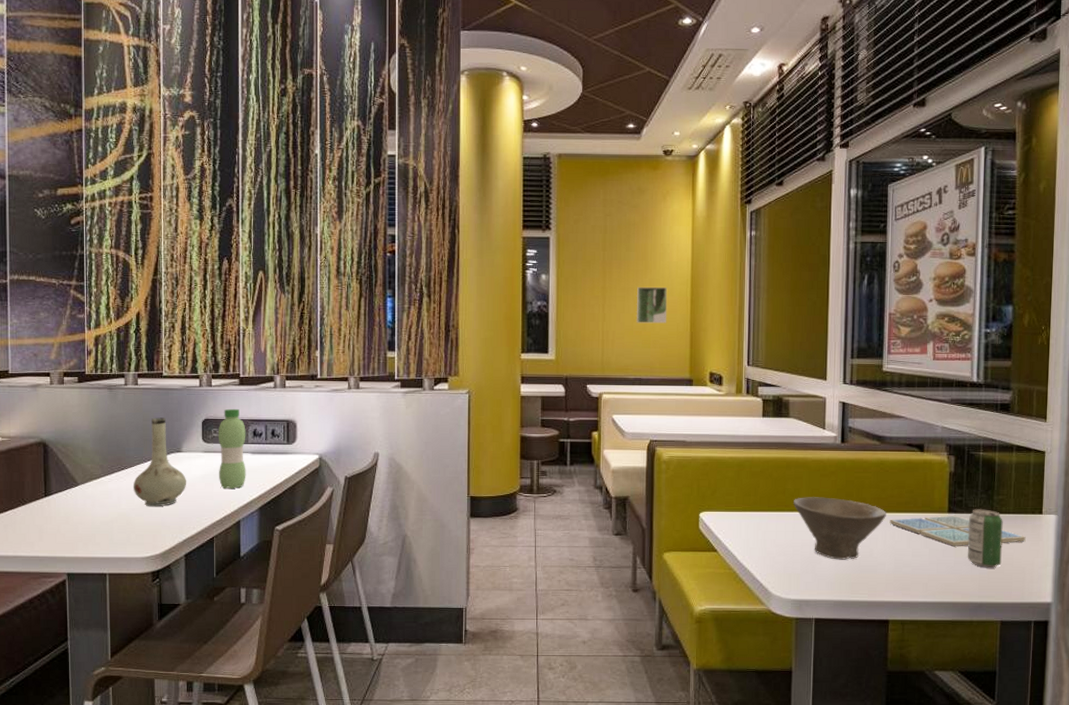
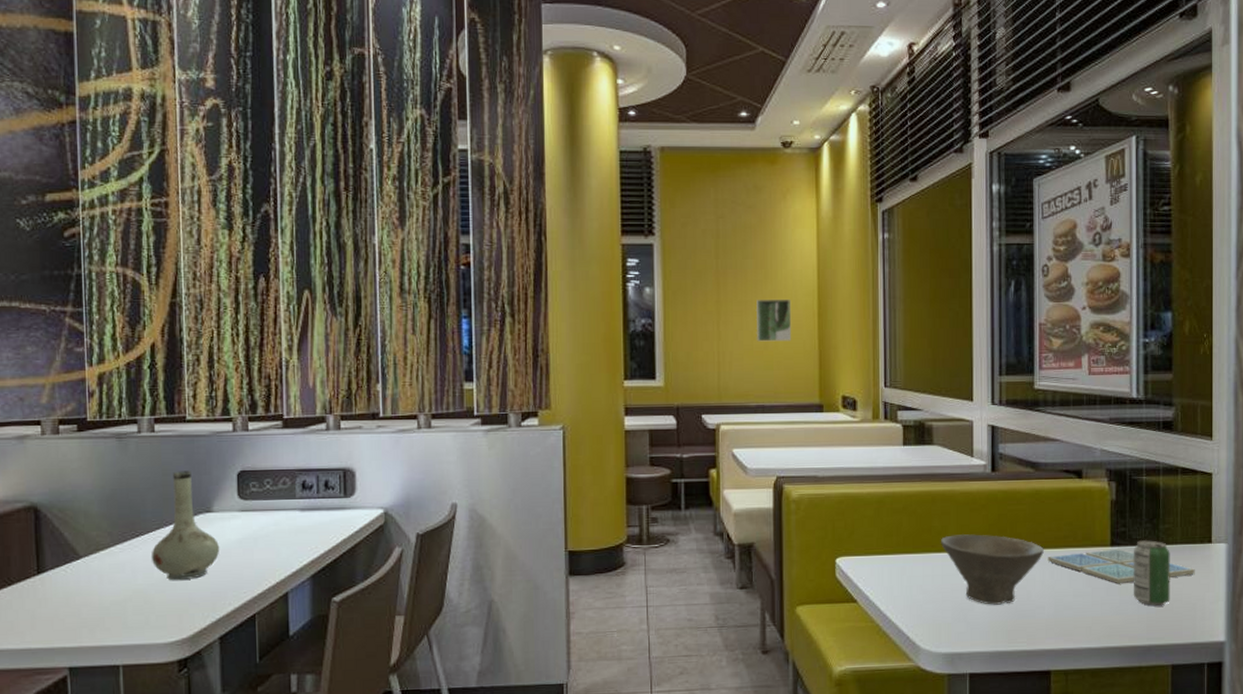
water bottle: present [218,408,246,490] -> none [257,456,294,555]

